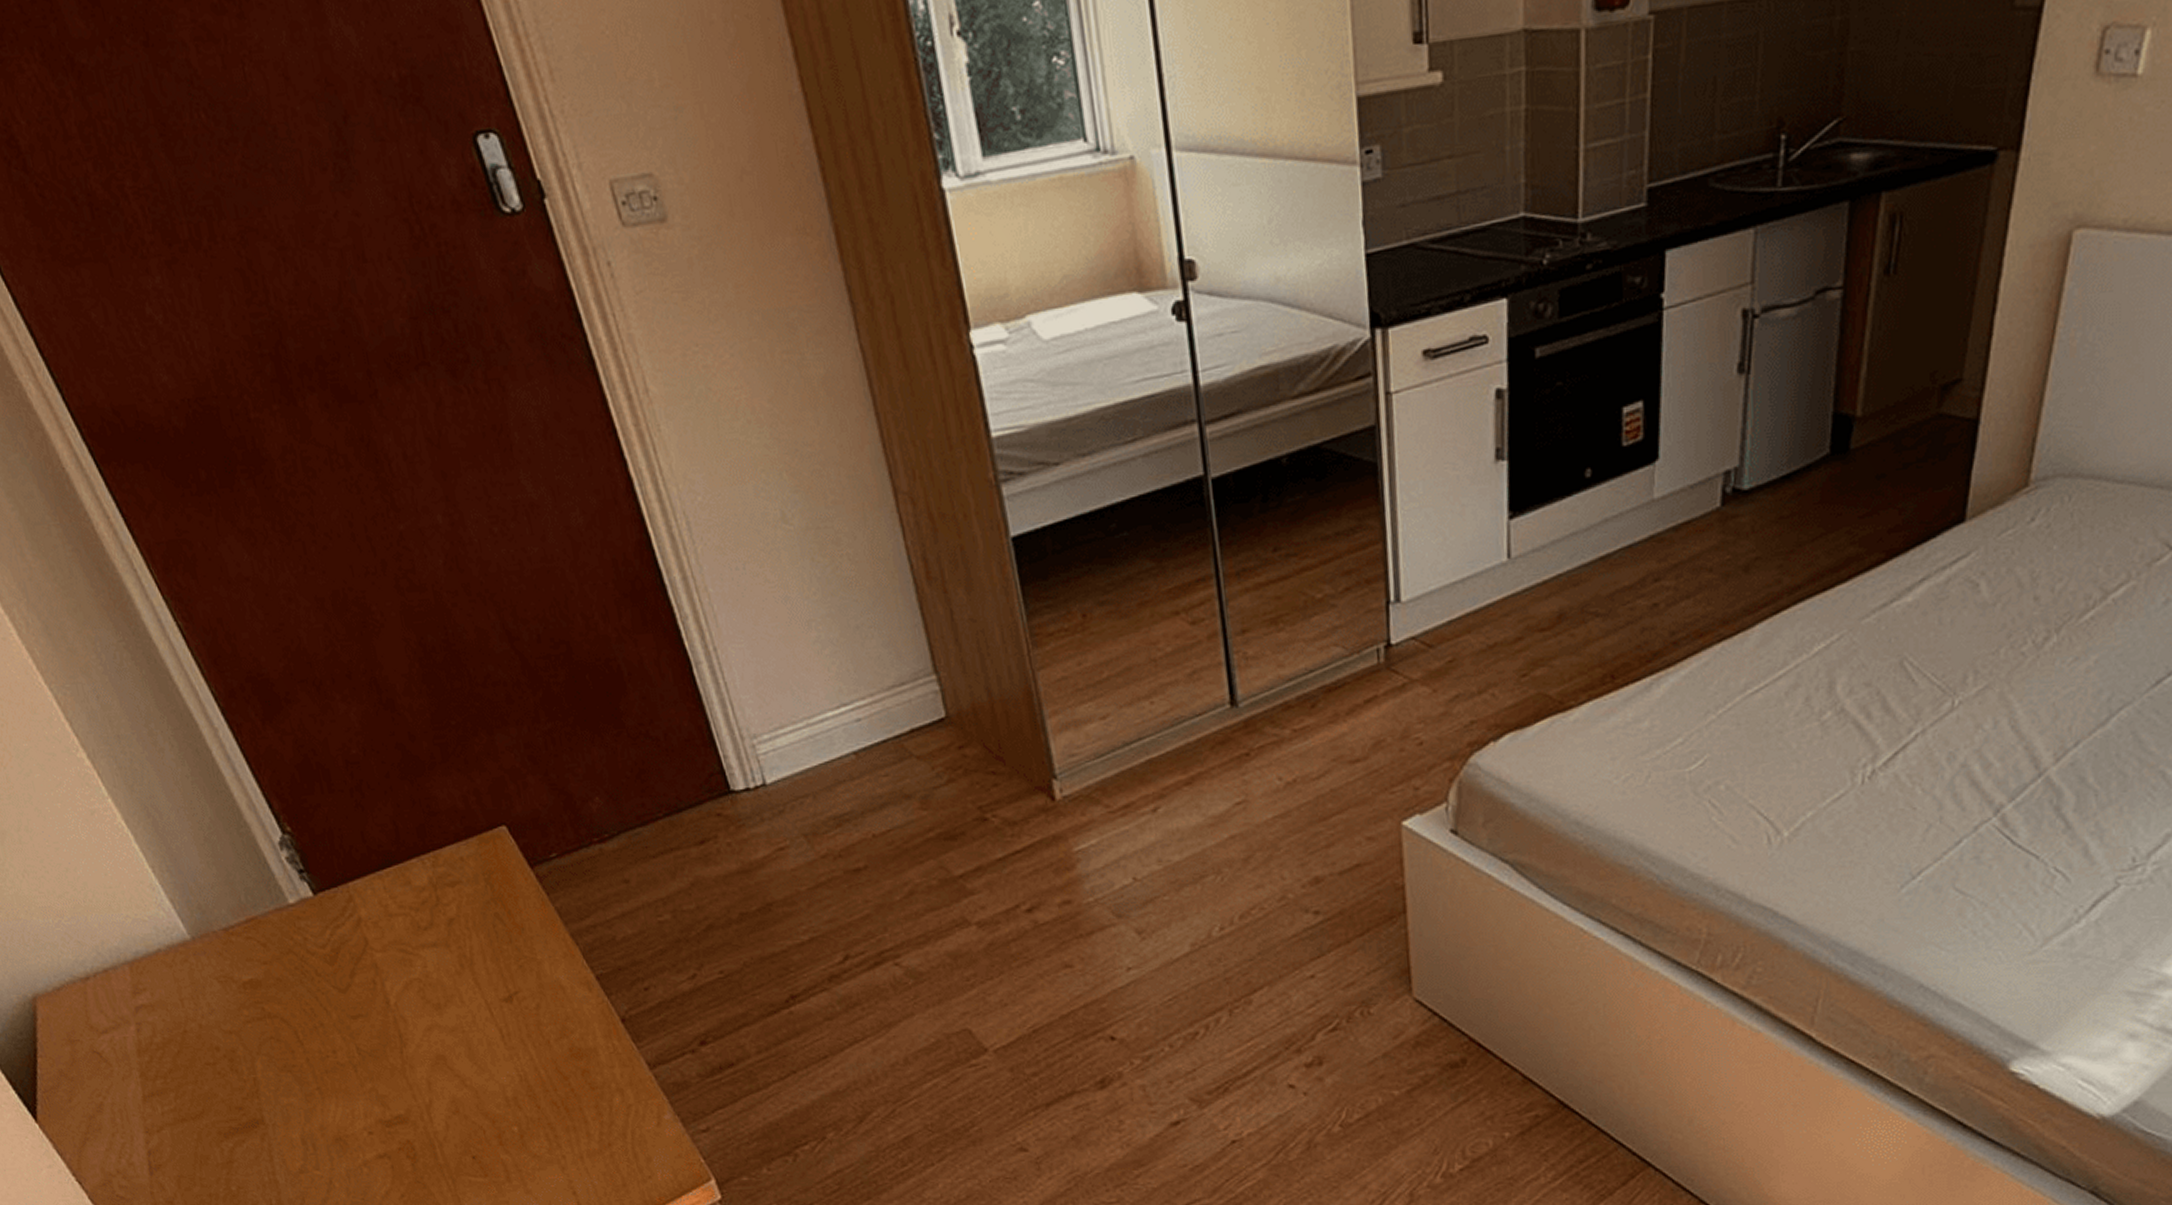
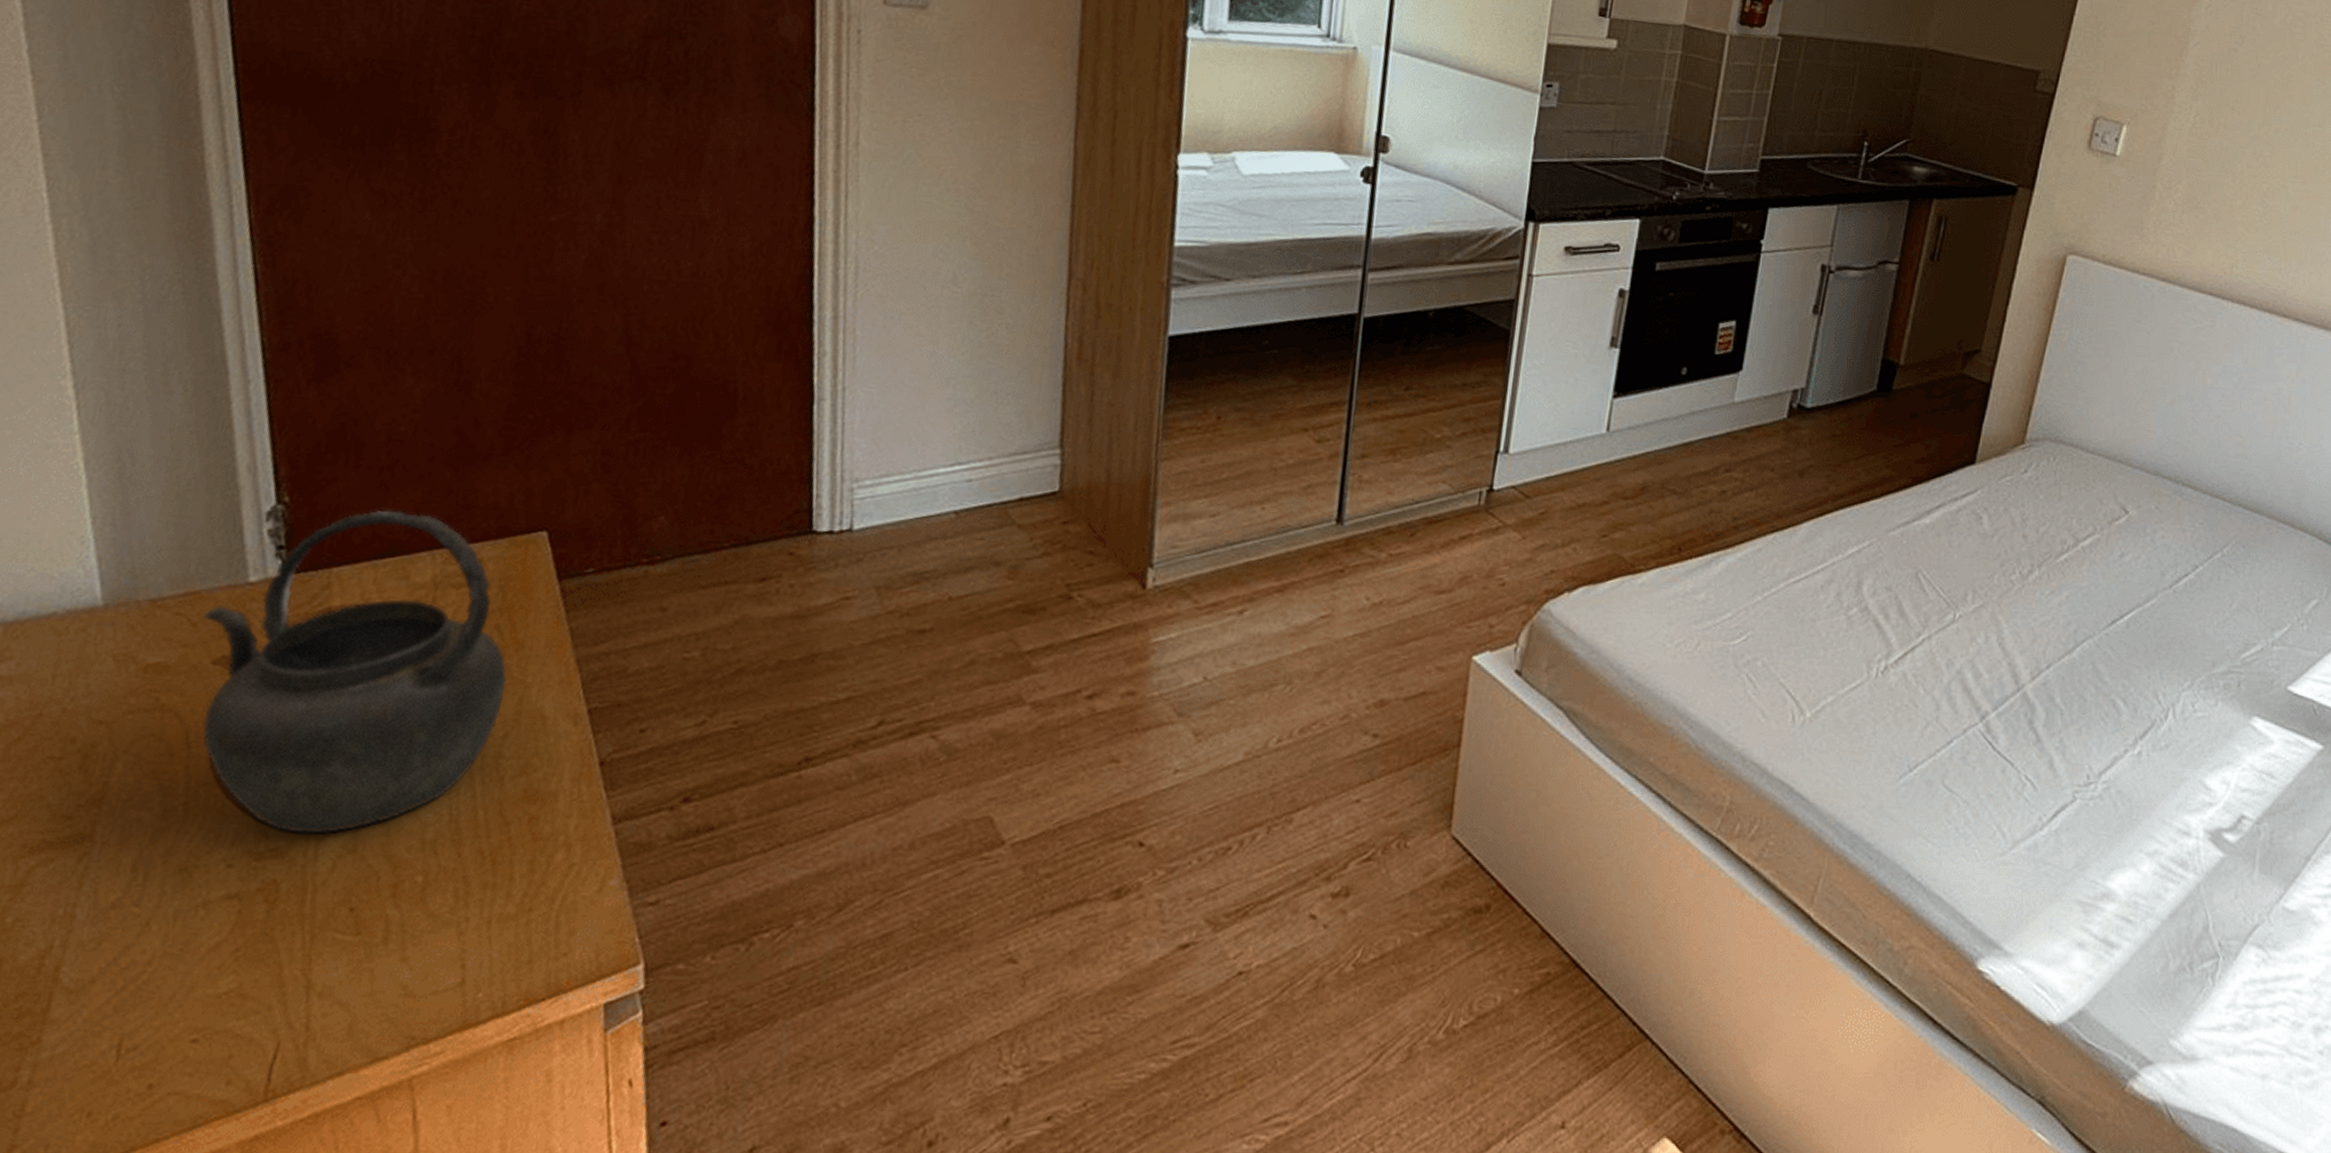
kettle: none [267,825,528,1103] -> present [202,510,508,834]

